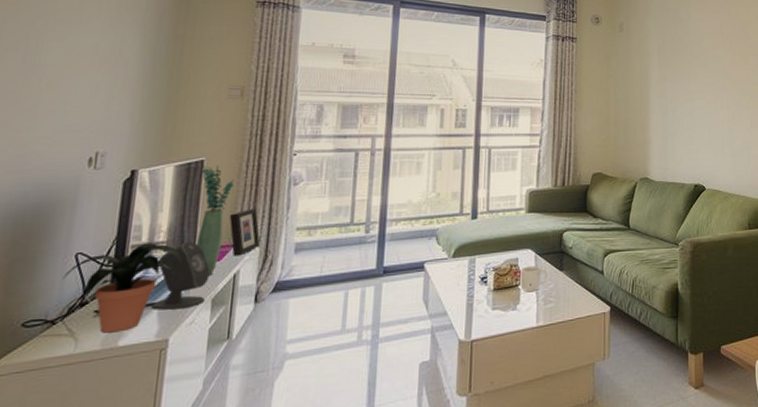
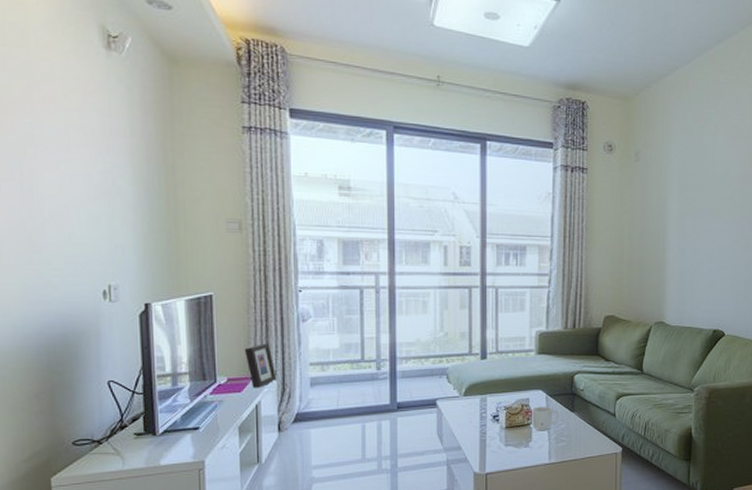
potted plant: present [63,243,182,333] -> none [100,373,206,453]
speaker: present [152,242,210,310] -> none [185,373,234,435]
vase: present [197,165,234,275] -> none [211,300,244,405]

